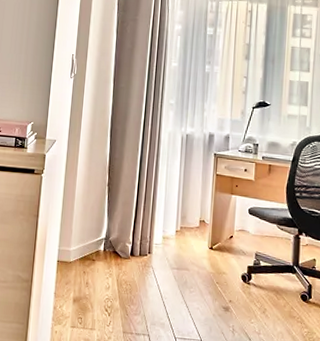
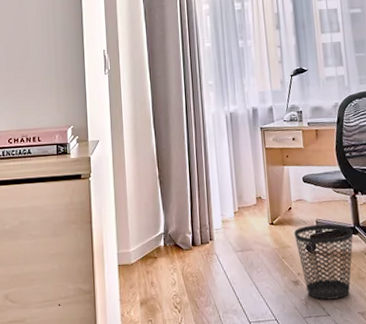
wastebasket: none [231,256,291,333] -> present [294,223,354,300]

